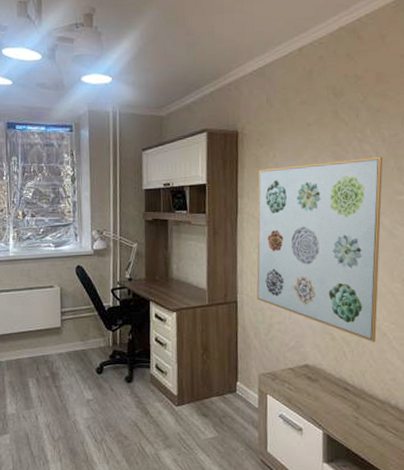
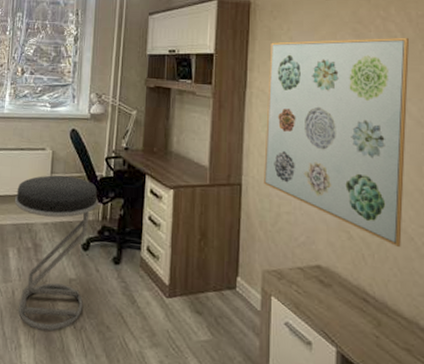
stool: none [28,310,108,446] -> present [14,175,99,331]

